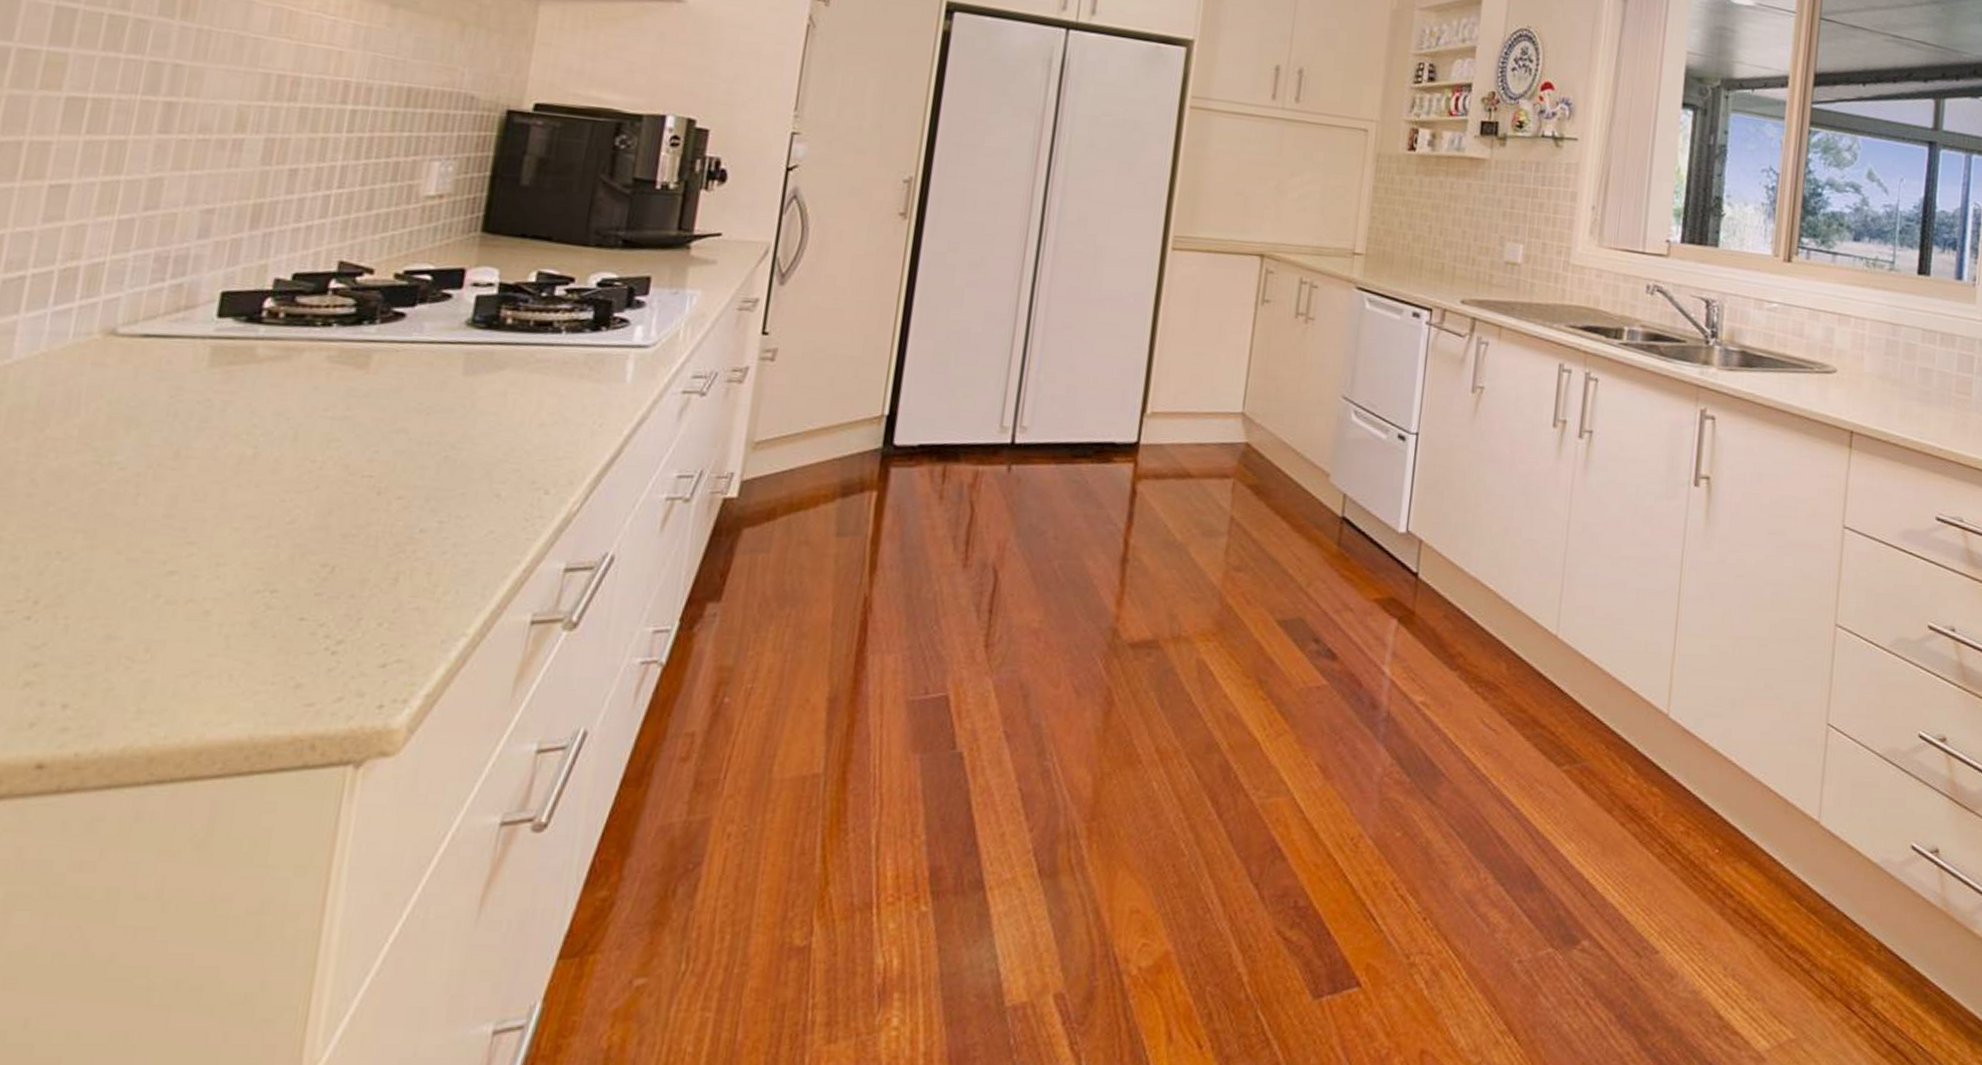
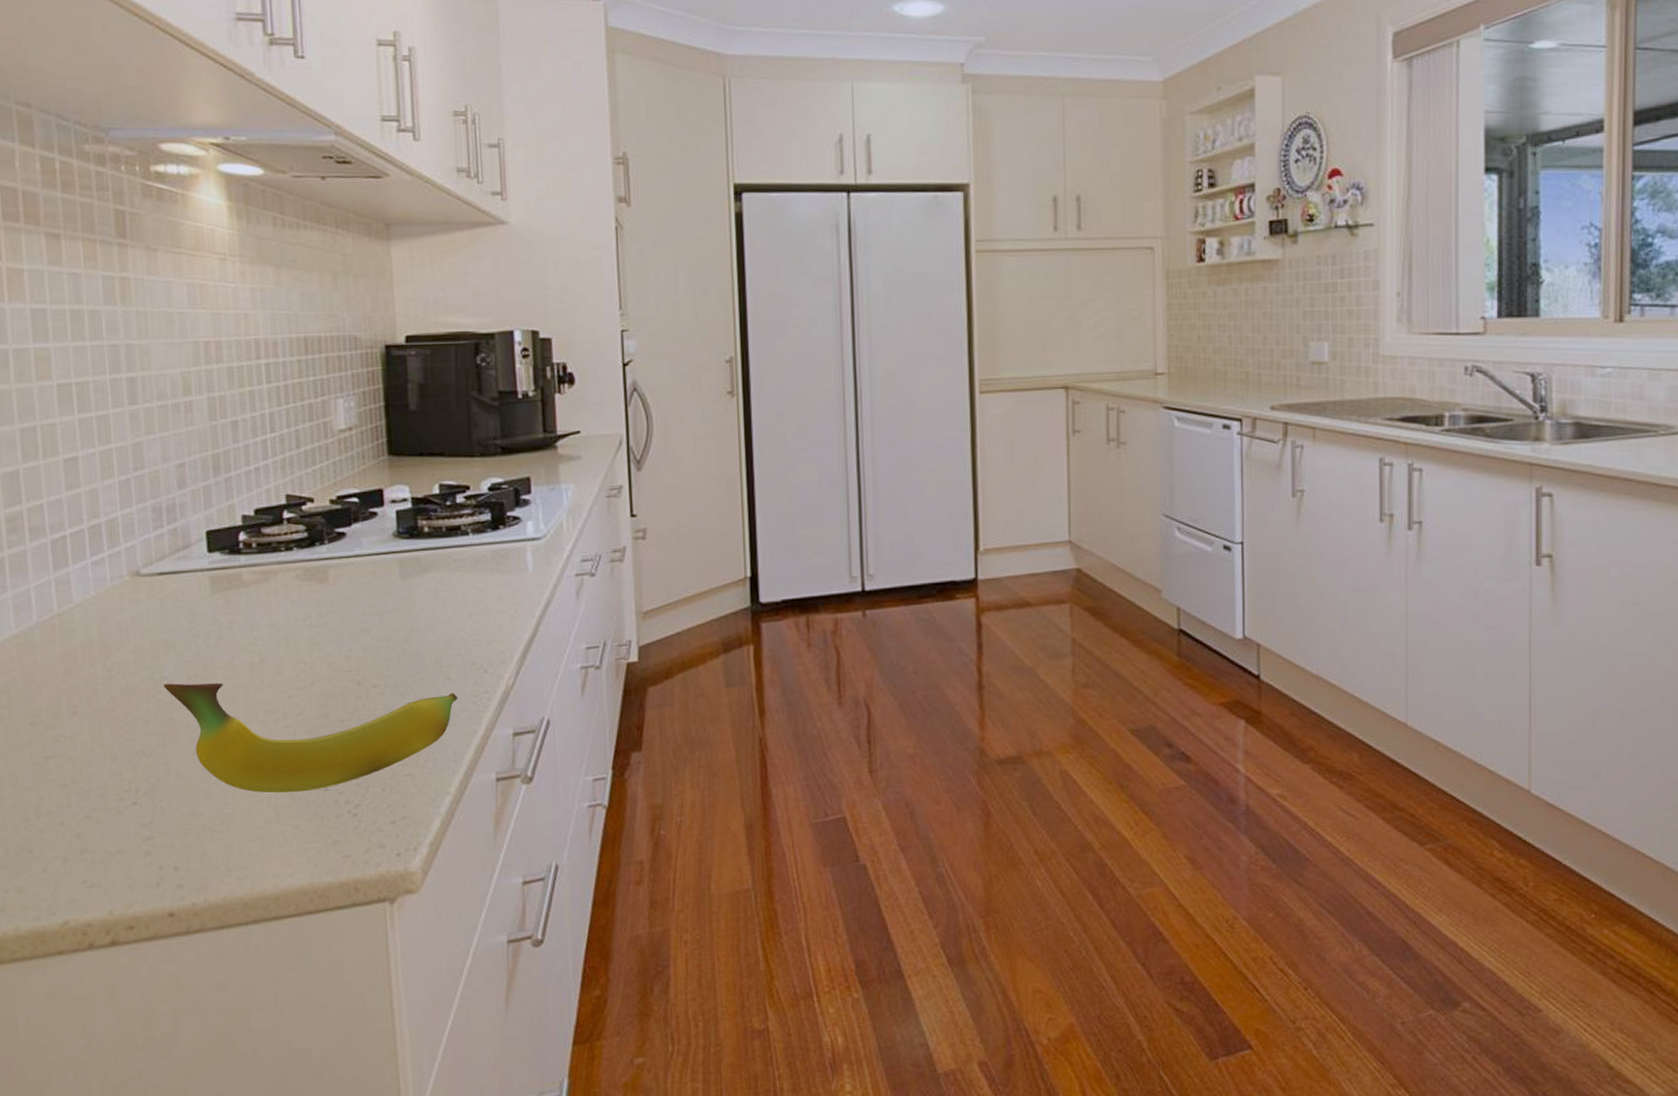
fruit: none [111,470,504,620] -> present [163,683,457,794]

